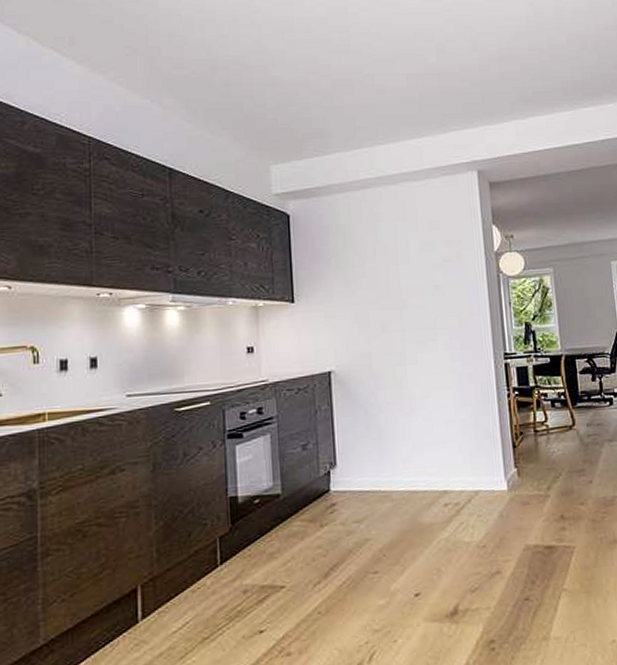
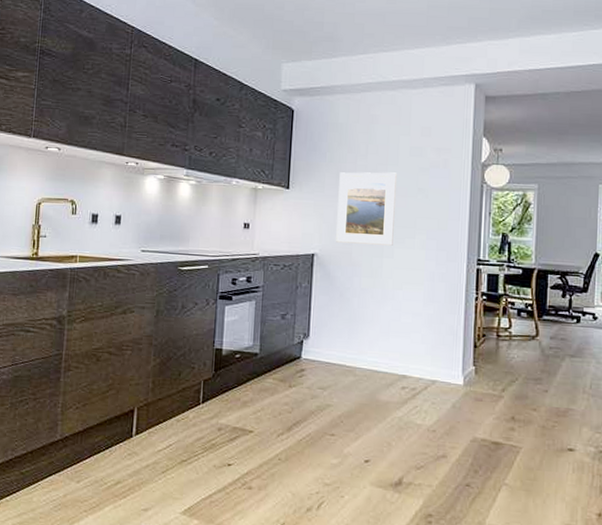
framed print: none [348,271,415,355] -> present [336,172,397,246]

